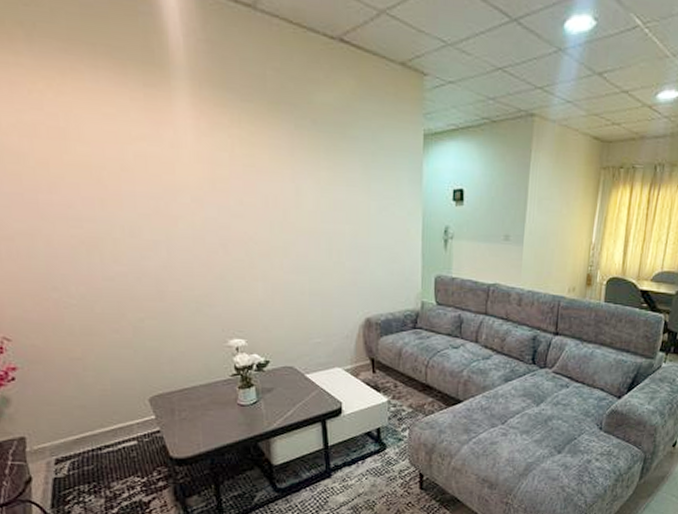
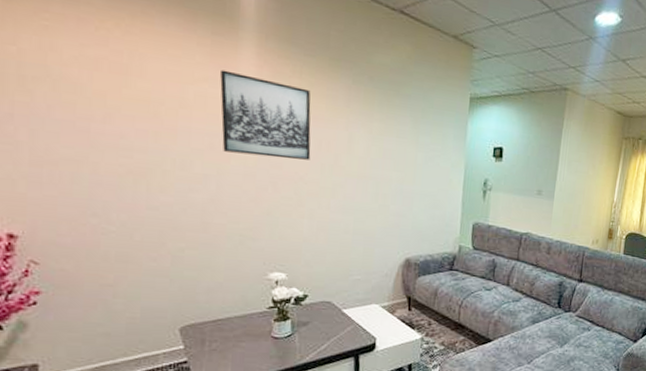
wall art: none [157,125,258,218] -> present [220,69,311,160]

